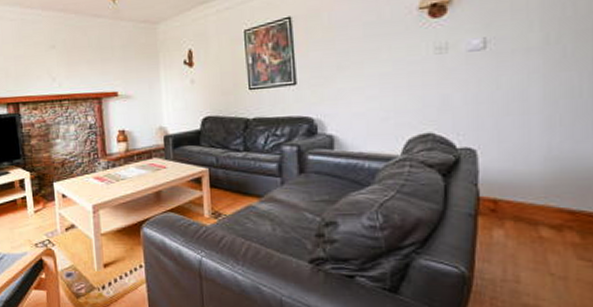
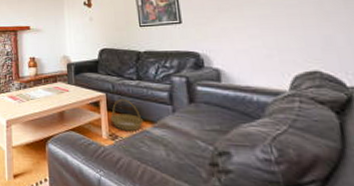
basket: none [213,173,249,207] -> present [110,99,143,131]

